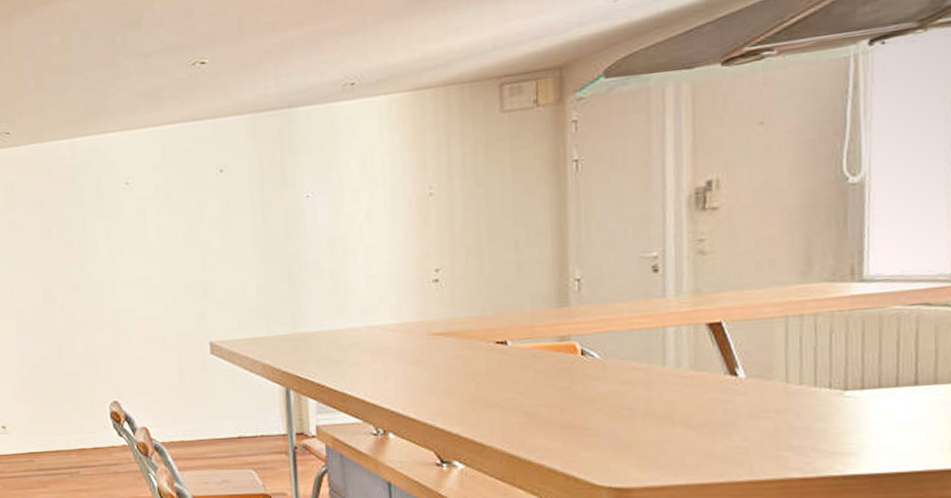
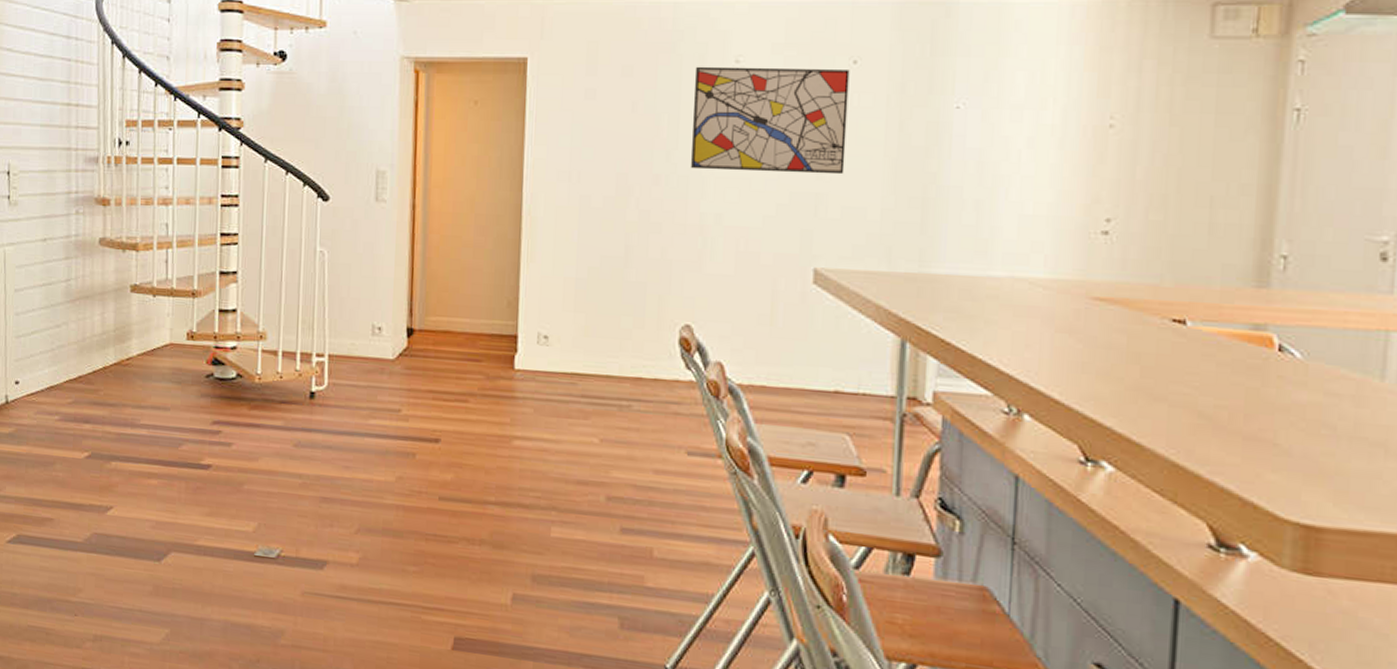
wall art: none [93,178,224,276] -> present [691,66,850,175]

